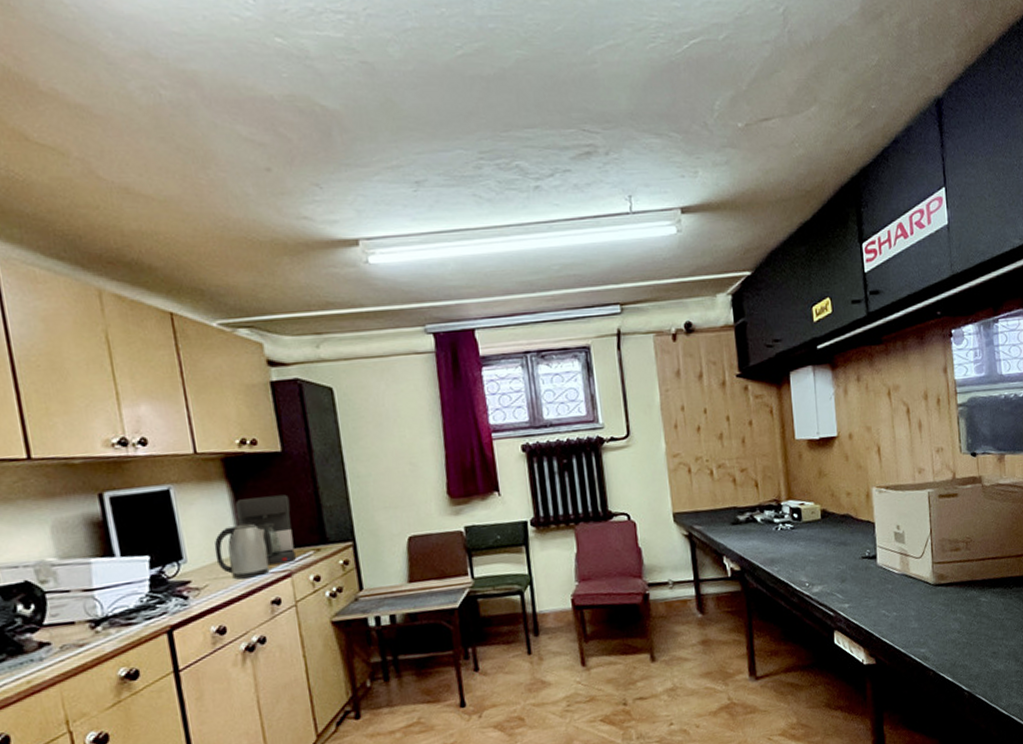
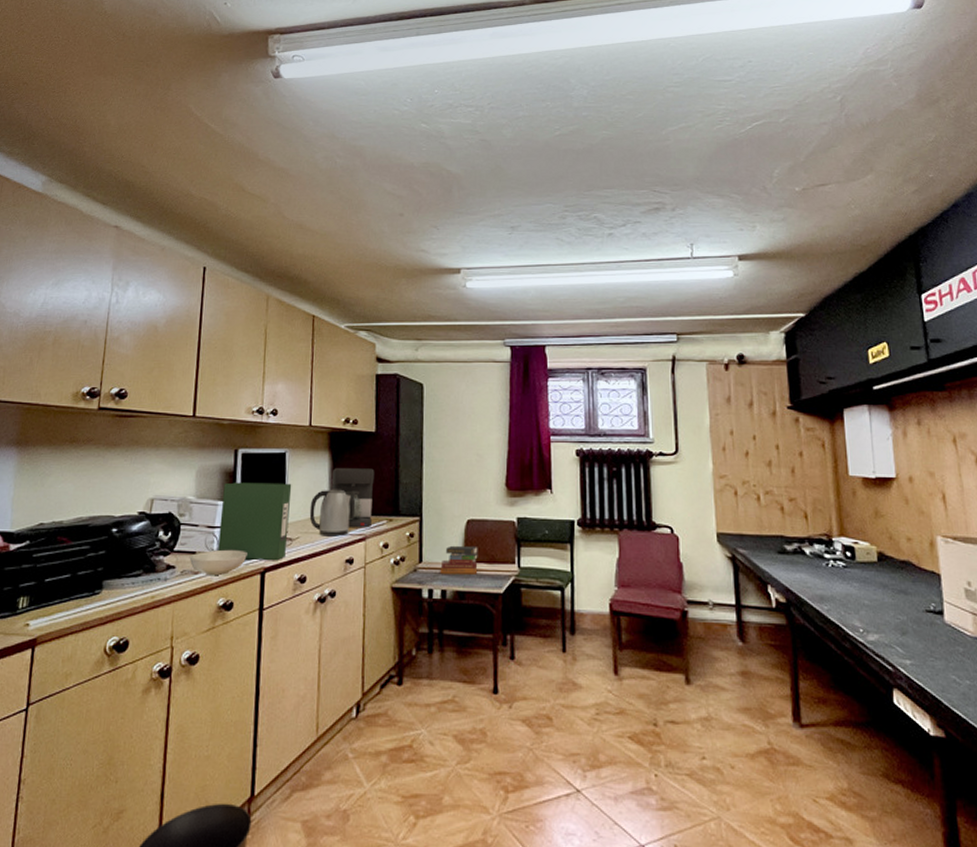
bowl: none [66,610,145,647] -> present [189,549,248,576]
binder: none [93,525,195,620] -> present [218,482,292,560]
books: none [385,563,428,599] -> present [440,545,478,574]

